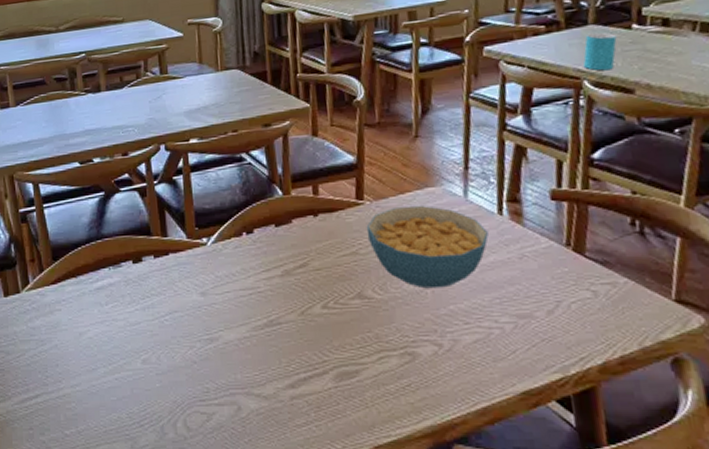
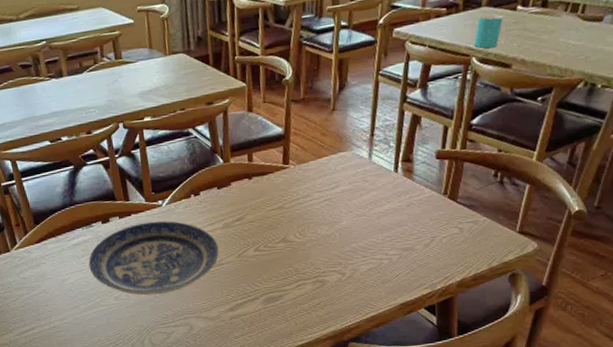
plate: none [113,263,277,360] -> present [88,221,219,296]
cereal bowl: present [366,206,489,289] -> none [290,167,385,233]

